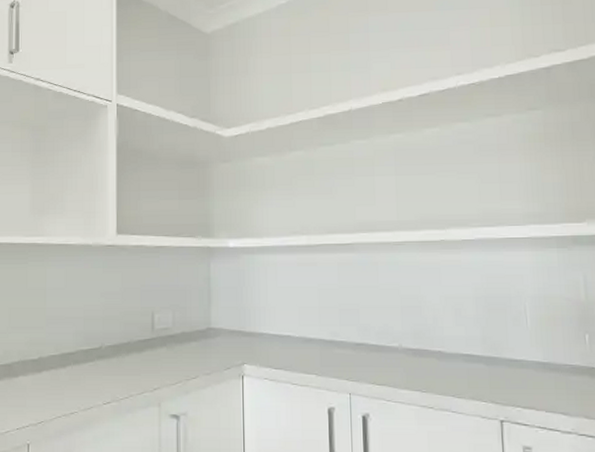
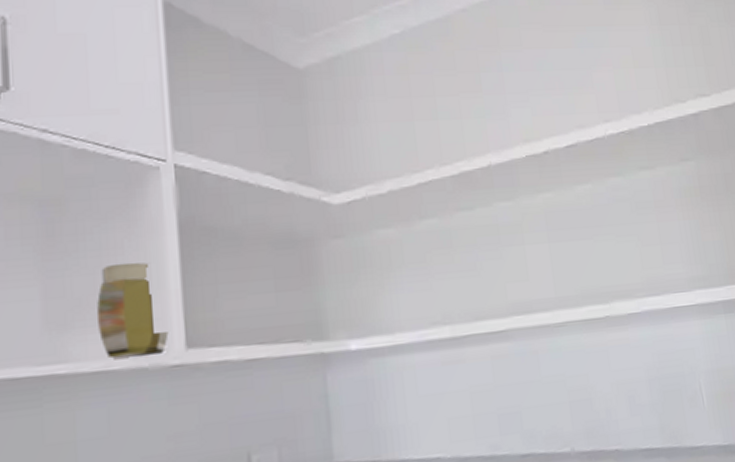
jar: none [63,171,106,237] -> present [97,262,169,359]

